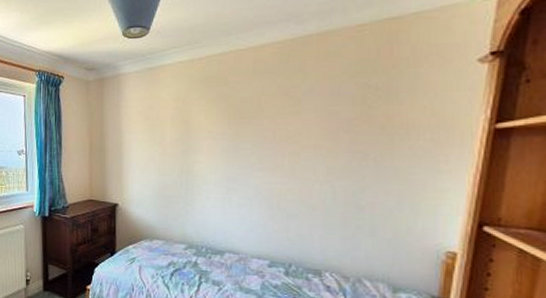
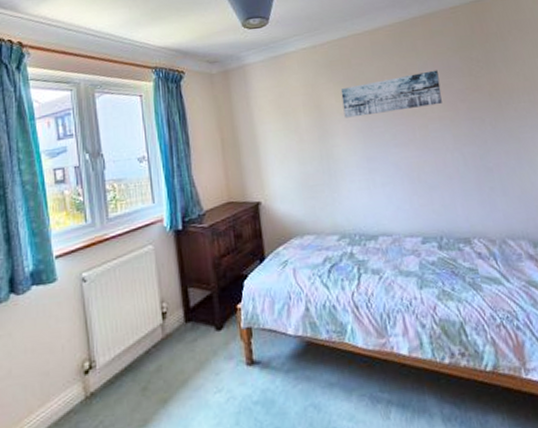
wall art: none [211,95,324,136] -> present [340,70,442,118]

